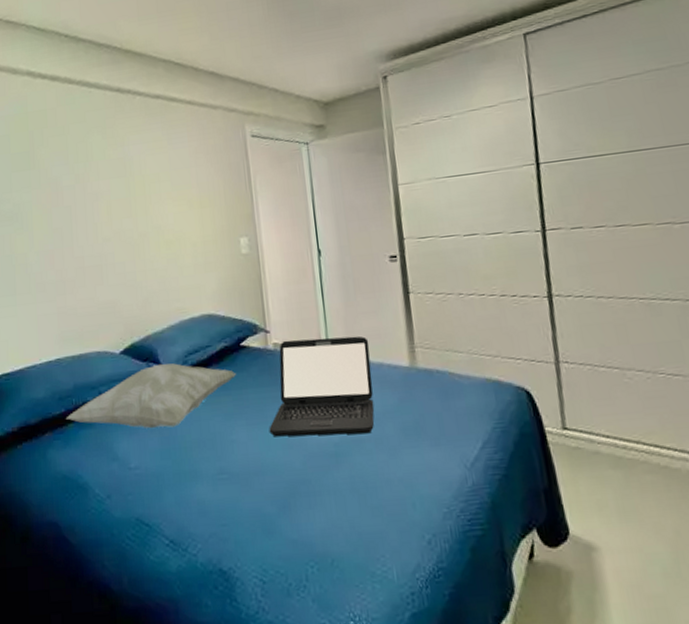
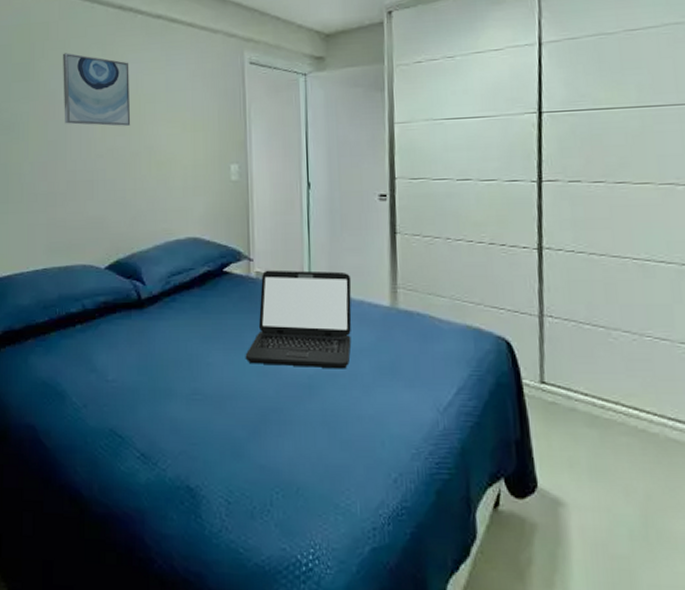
wall art: none [63,139,137,211] -> present [63,53,131,126]
decorative pillow: present [66,363,237,429] -> none [49,282,218,345]

